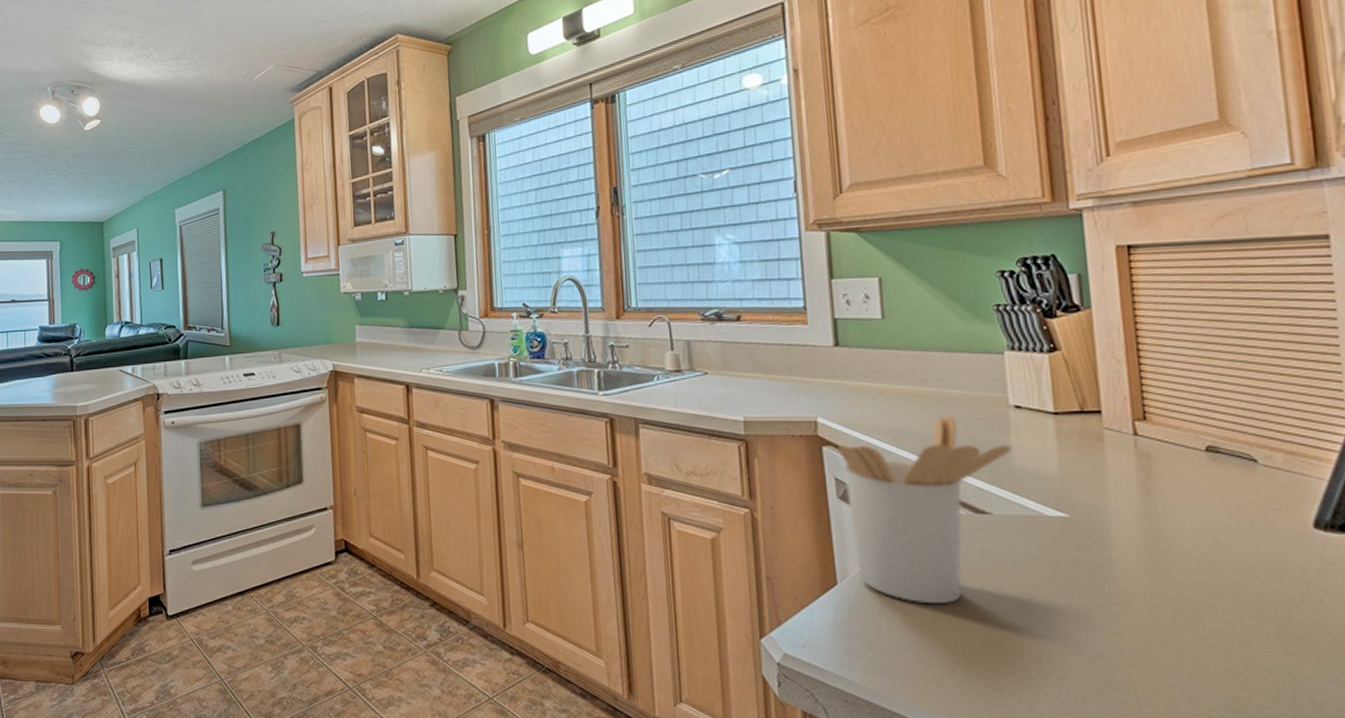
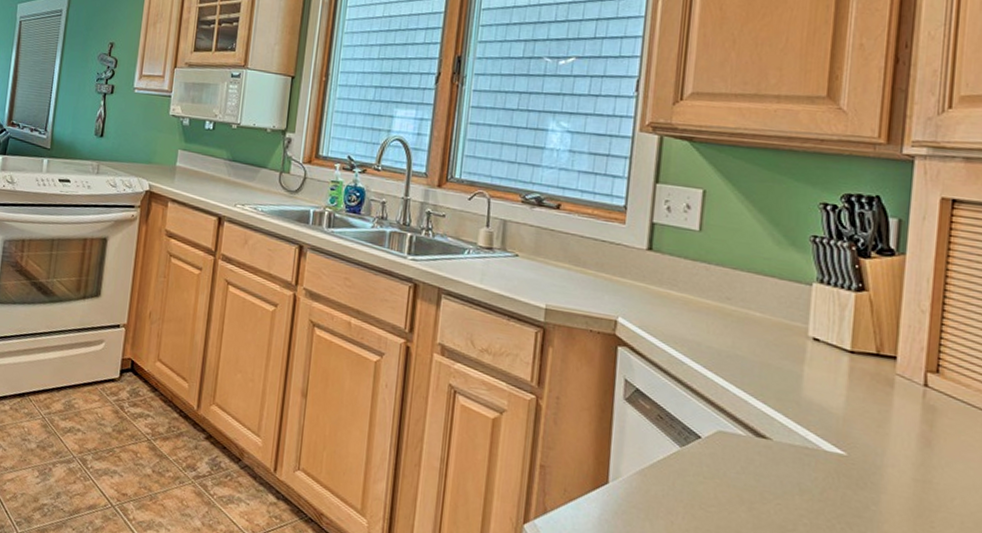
utensil holder: present [838,415,1012,605] -> none [631,336,803,520]

